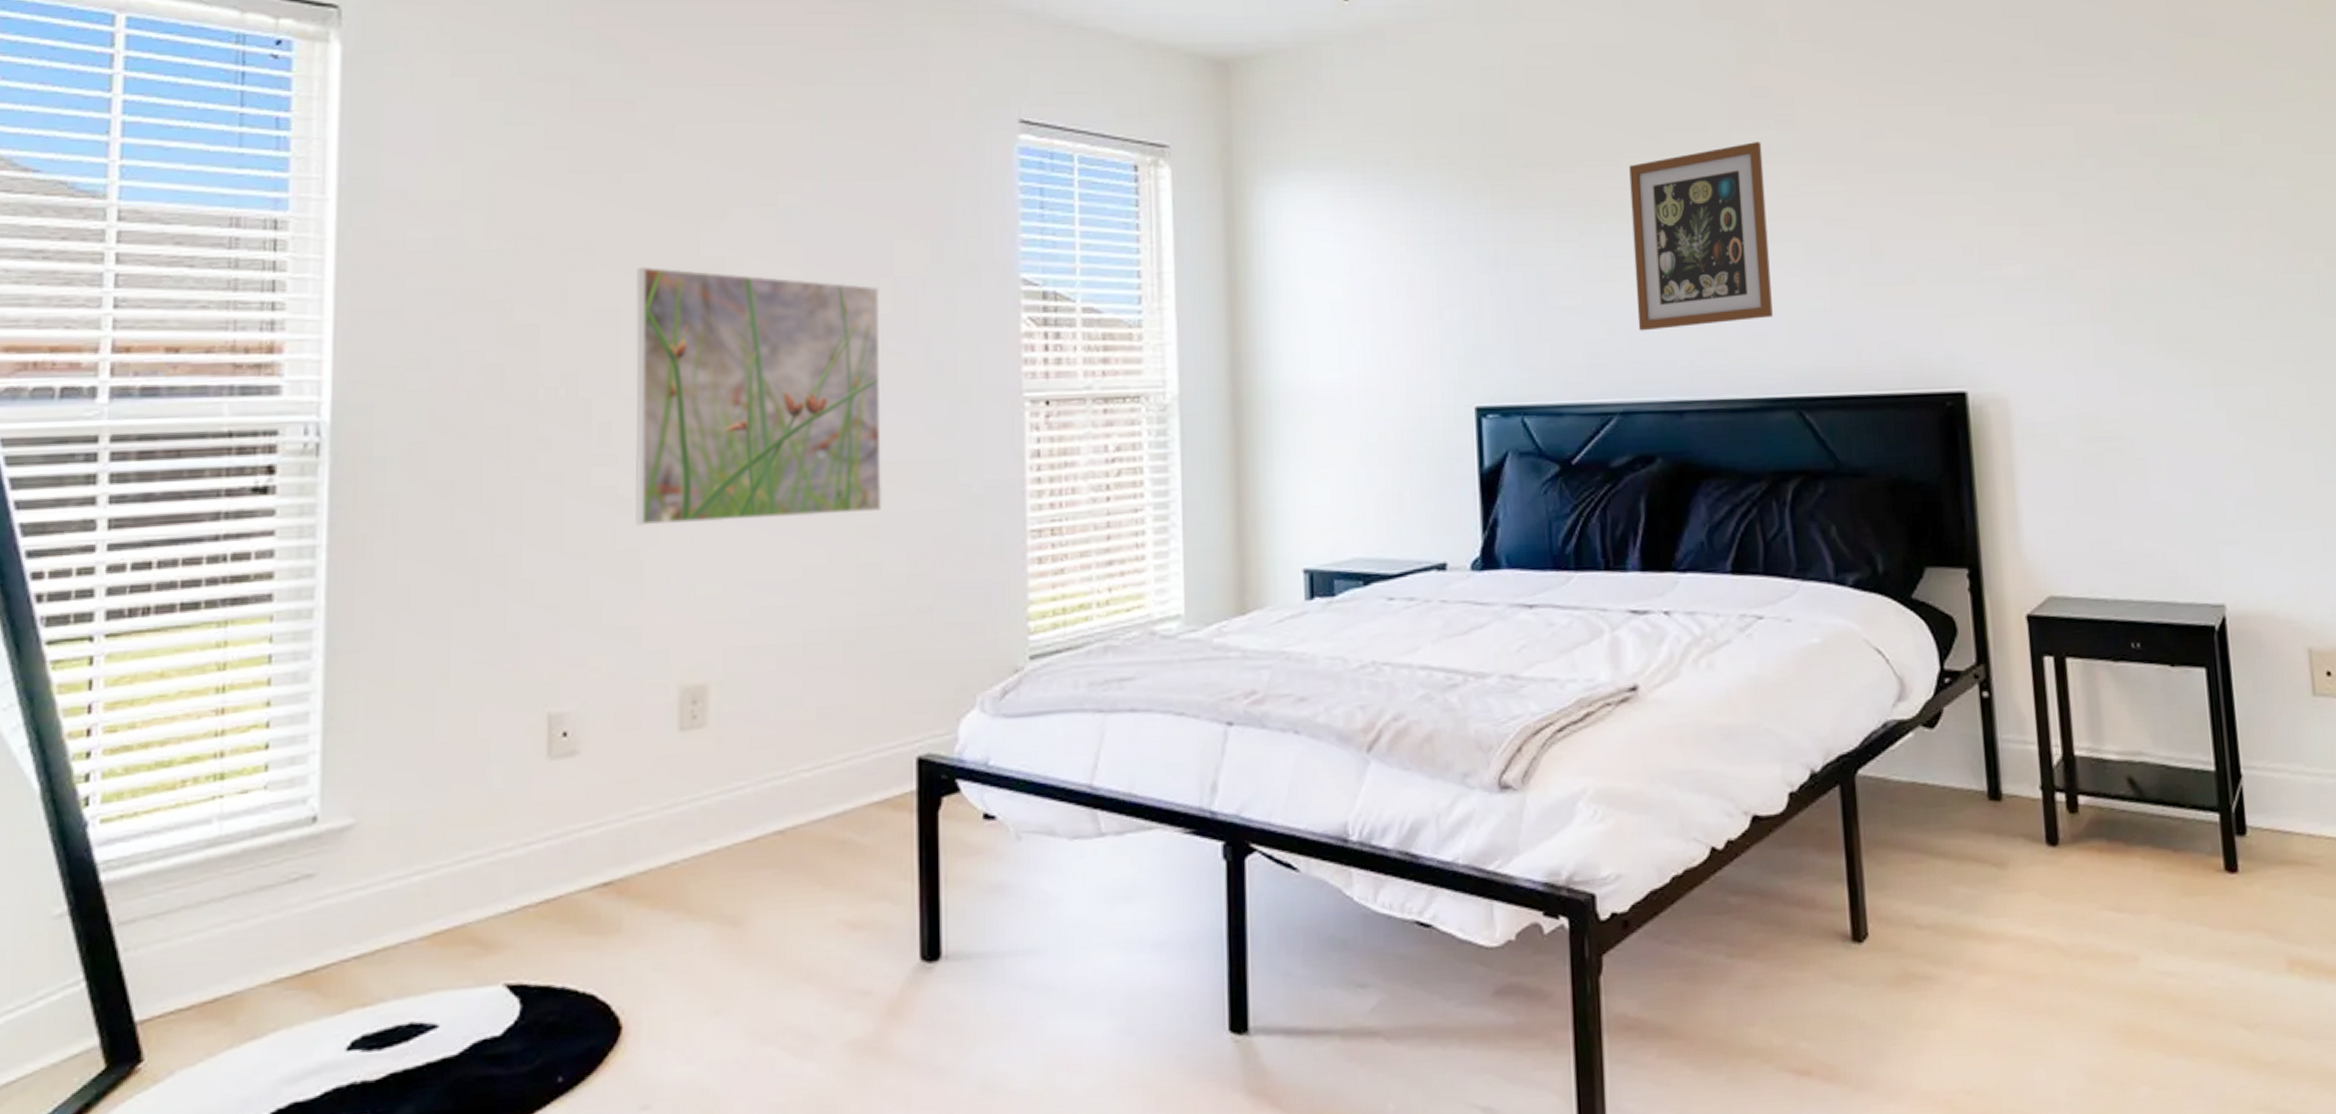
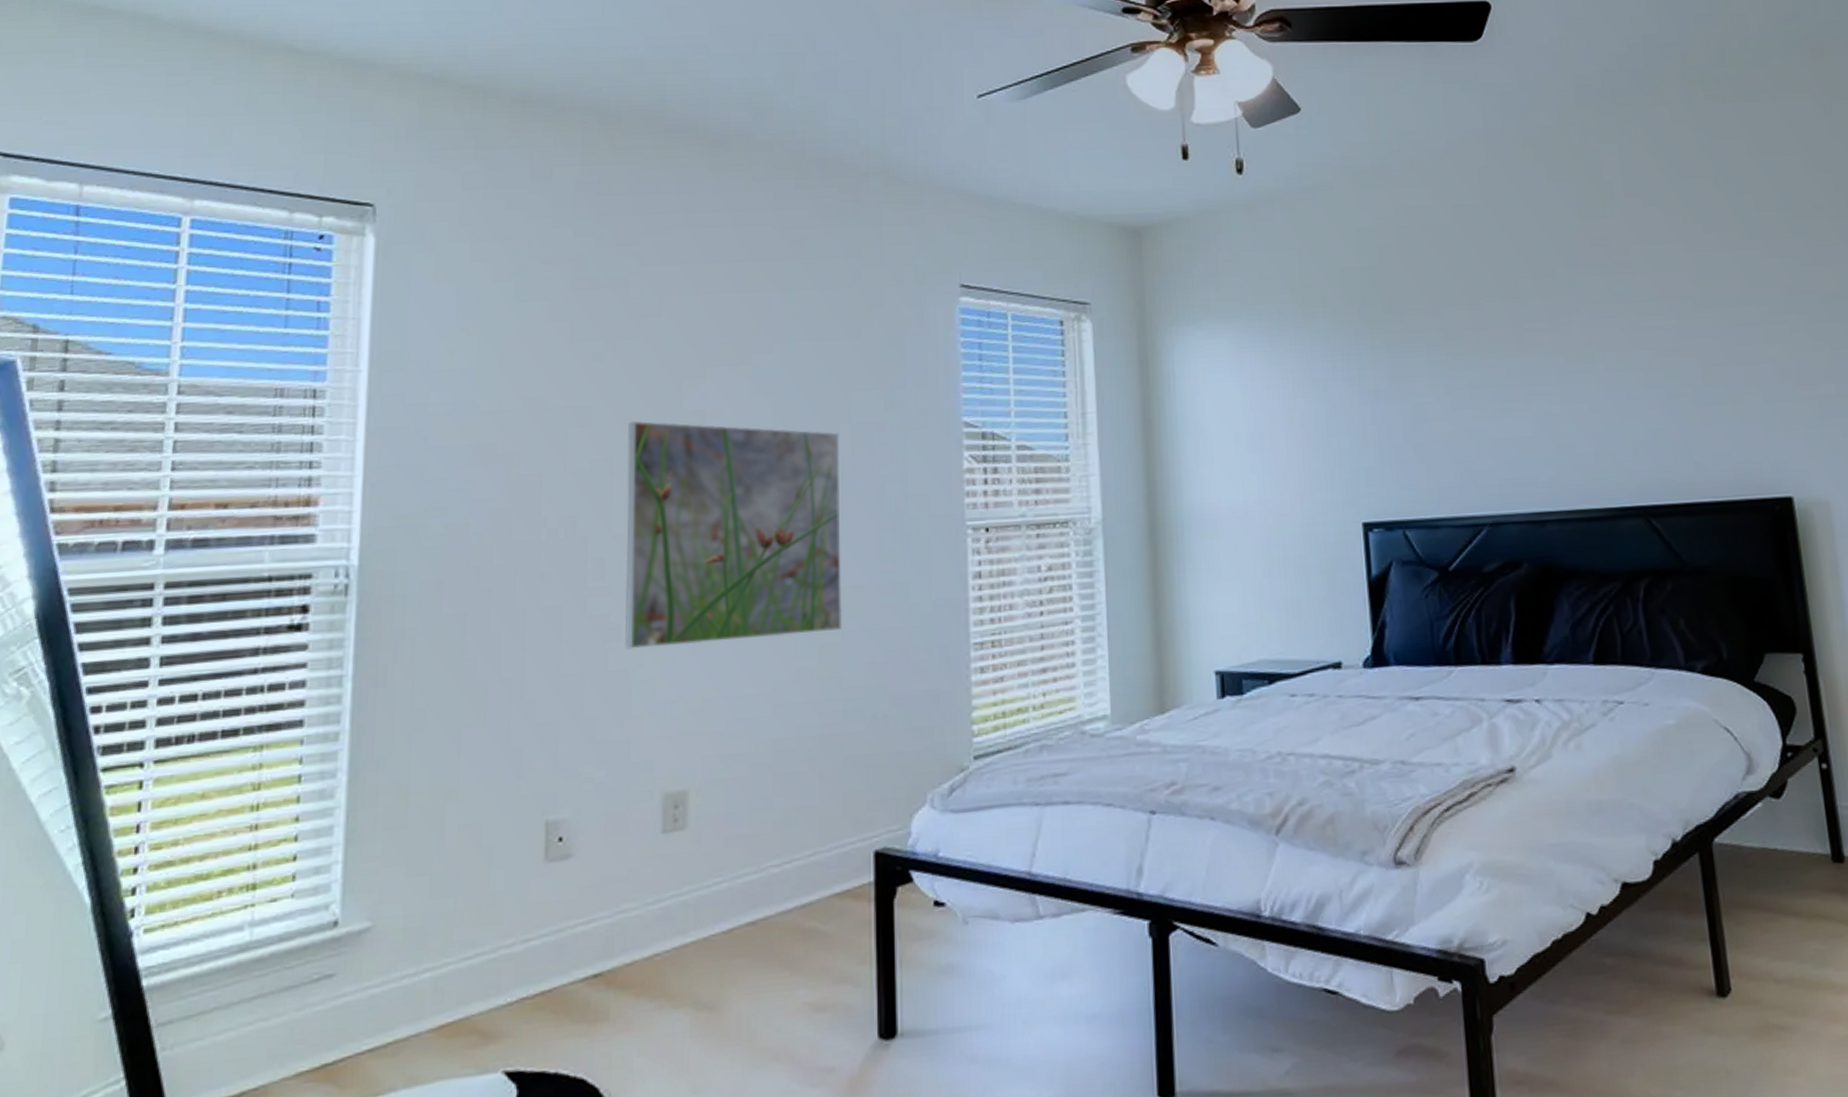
wall art: present [1629,142,1773,331] -> none [1489,285,1620,452]

